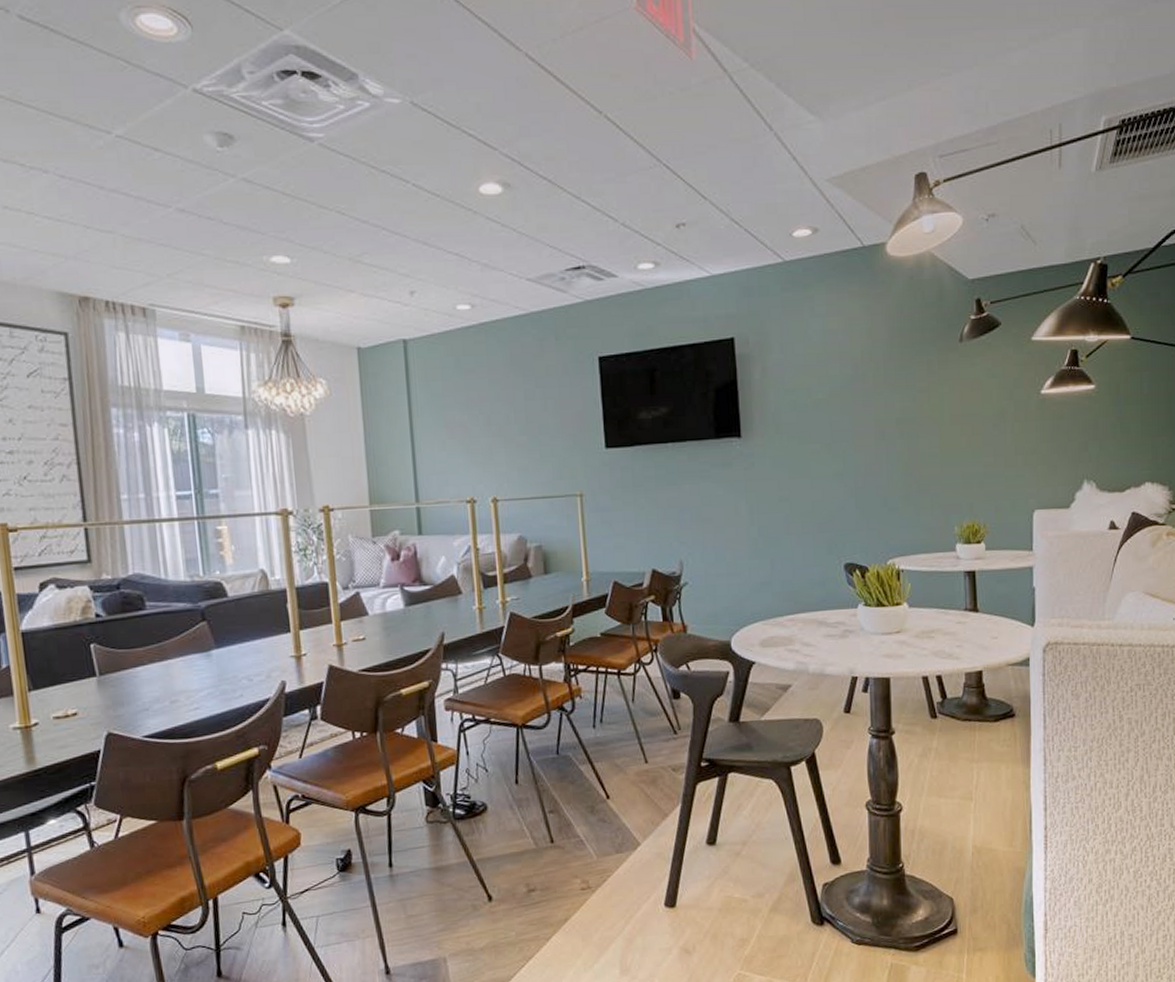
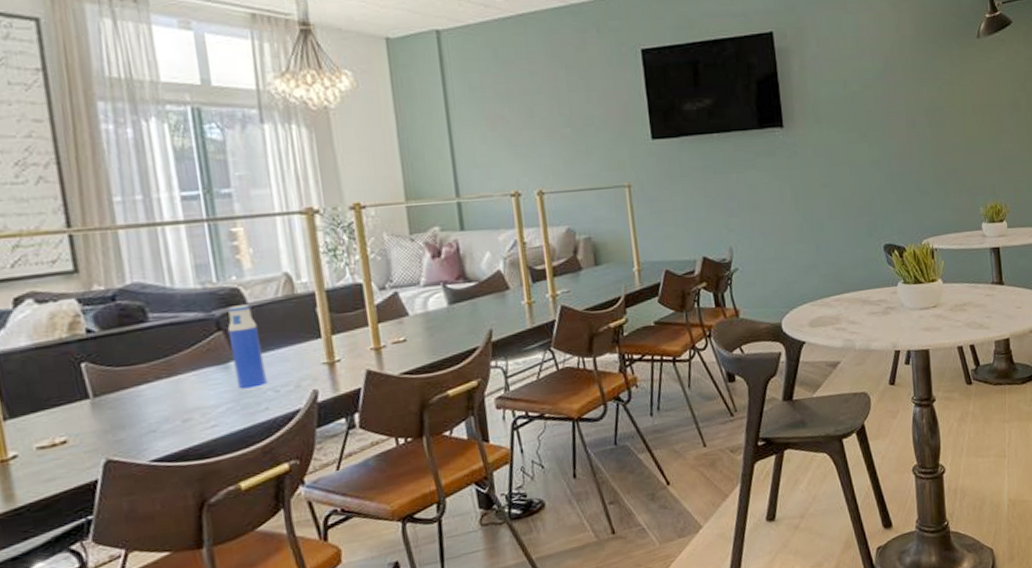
water bottle: none [210,598,242,676] -> present [227,304,267,389]

